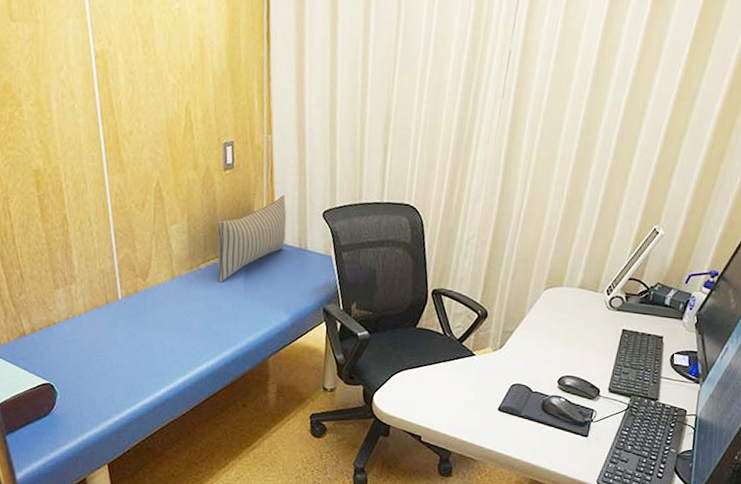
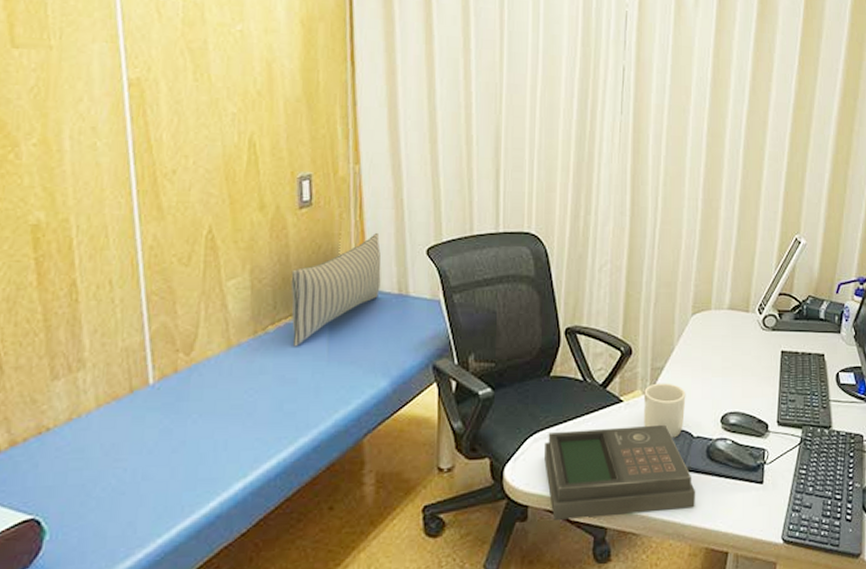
calculator: none [406,372,529,447] -> present [544,424,696,522]
mug: none [491,344,531,390] -> present [644,383,686,438]

